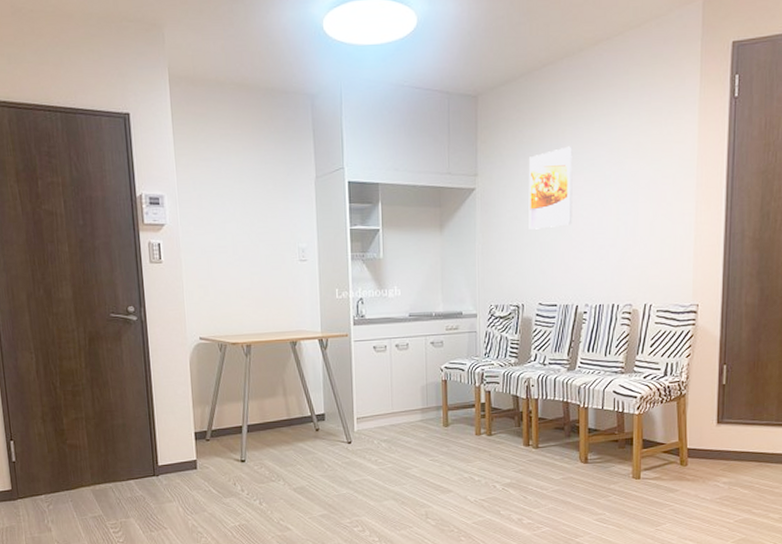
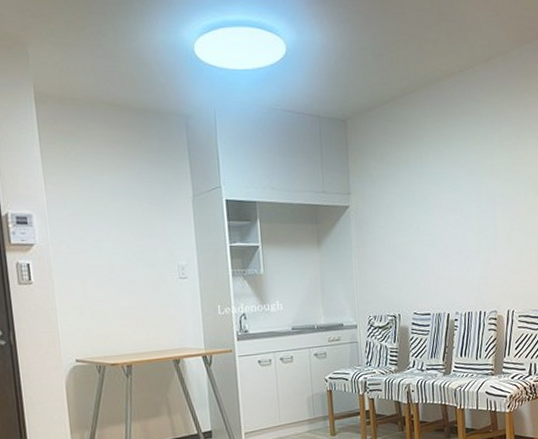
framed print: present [528,146,573,230] -> none [397,167,440,244]

